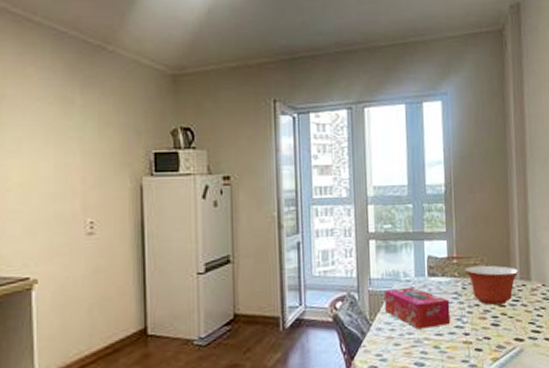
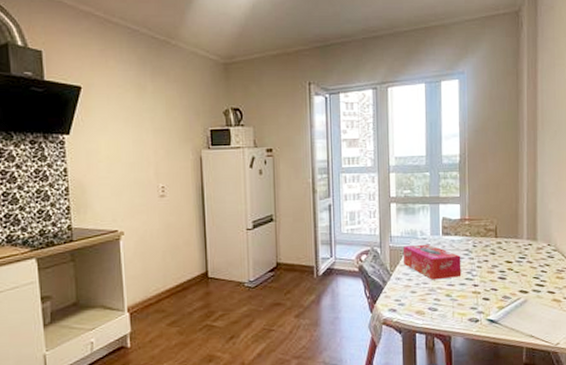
mixing bowl: present [464,265,519,305] -> none [475,226,526,261]

